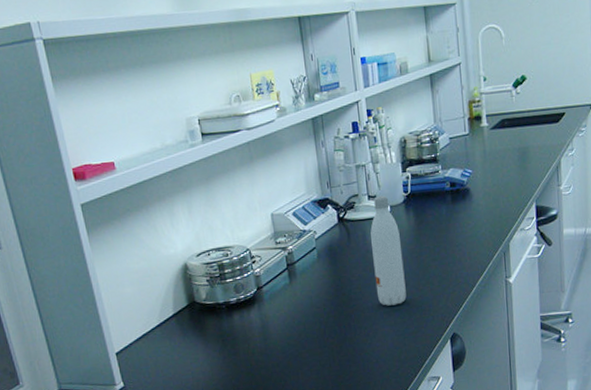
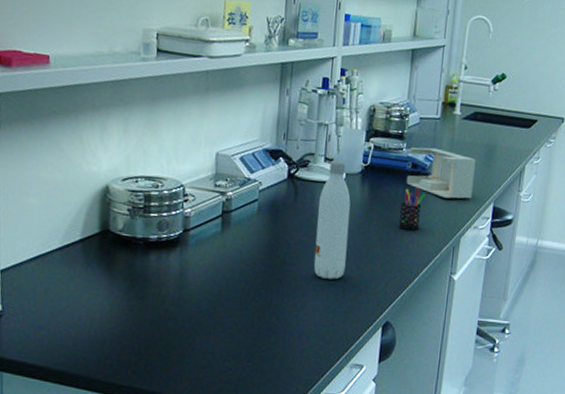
tissue dispenser: none [445,163,514,208] -> present [406,147,476,199]
pen holder: none [446,205,468,246] -> present [398,188,426,231]

